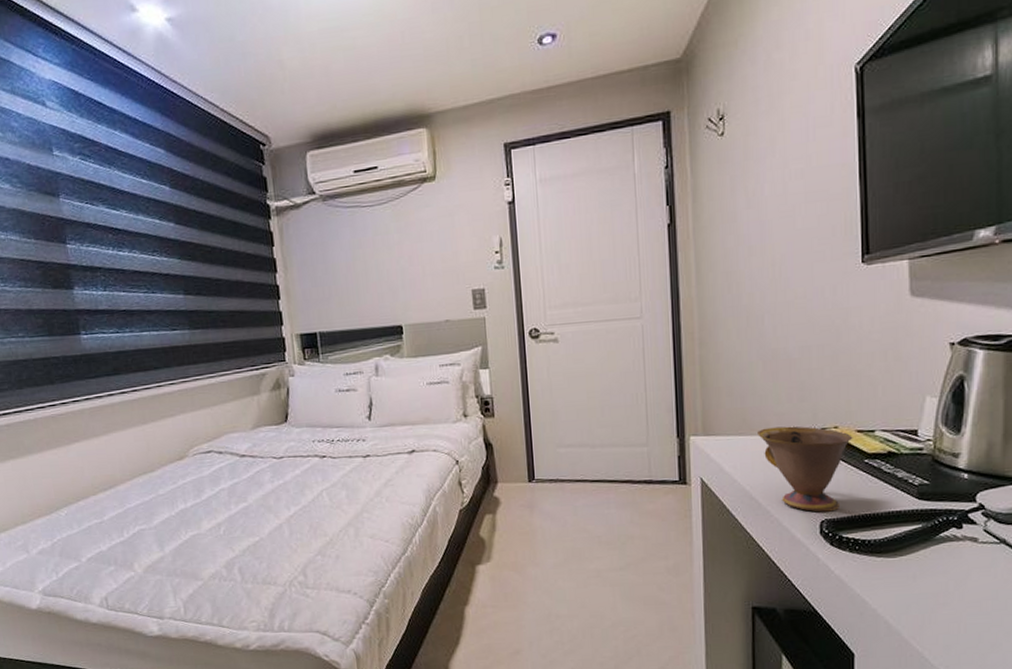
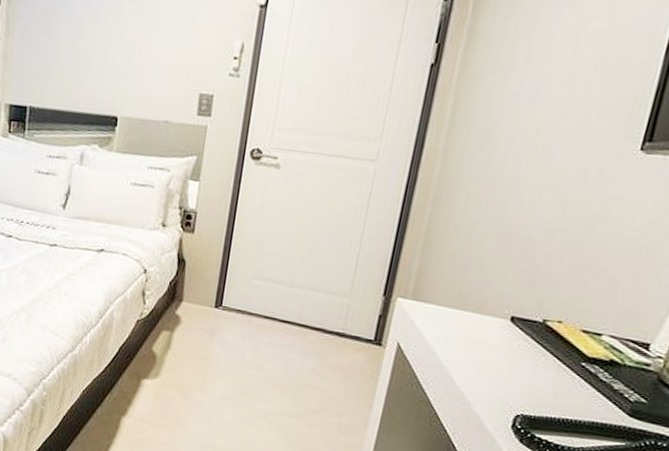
teacup: present [758,426,853,512] -> none [471,306,576,408]

